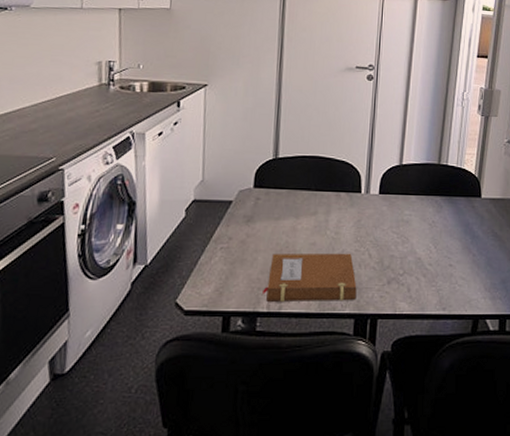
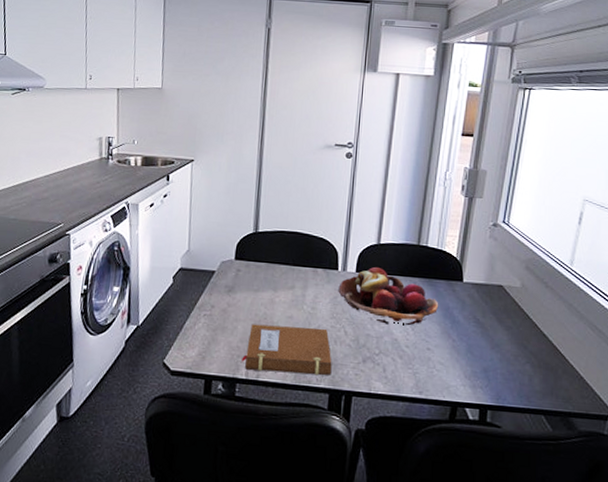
fruit basket: none [362,188,460,244] -> present [338,267,439,326]

